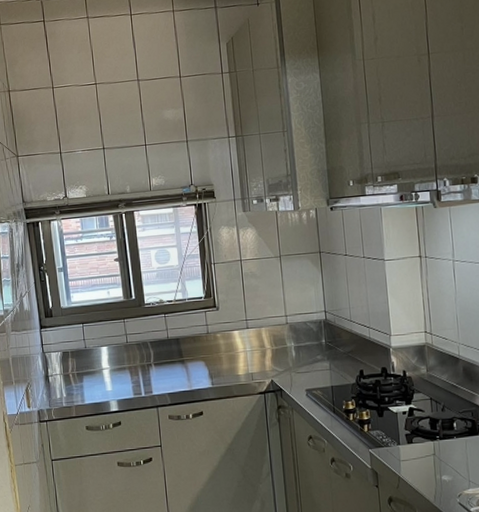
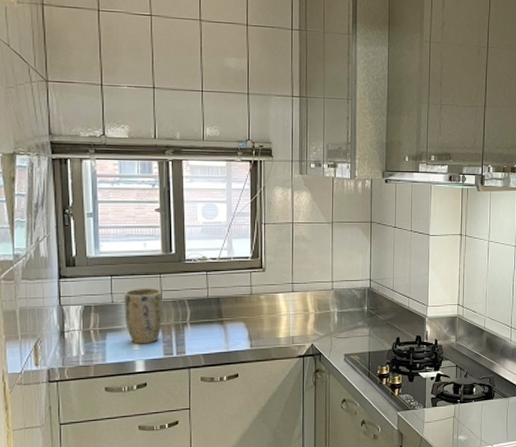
plant pot: none [95,332,130,386] -> present [124,288,162,344]

